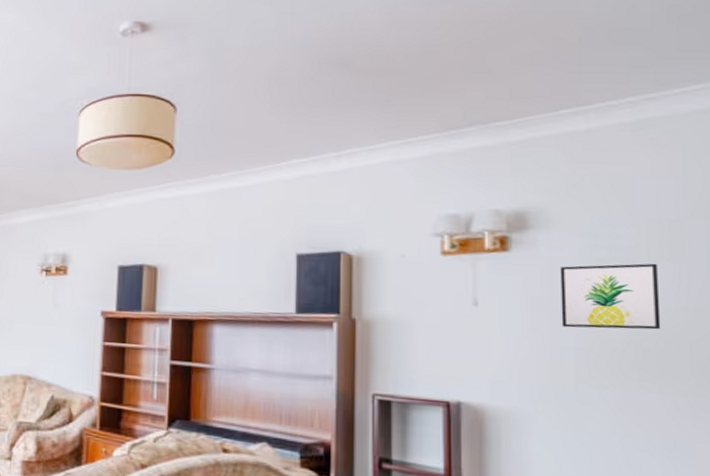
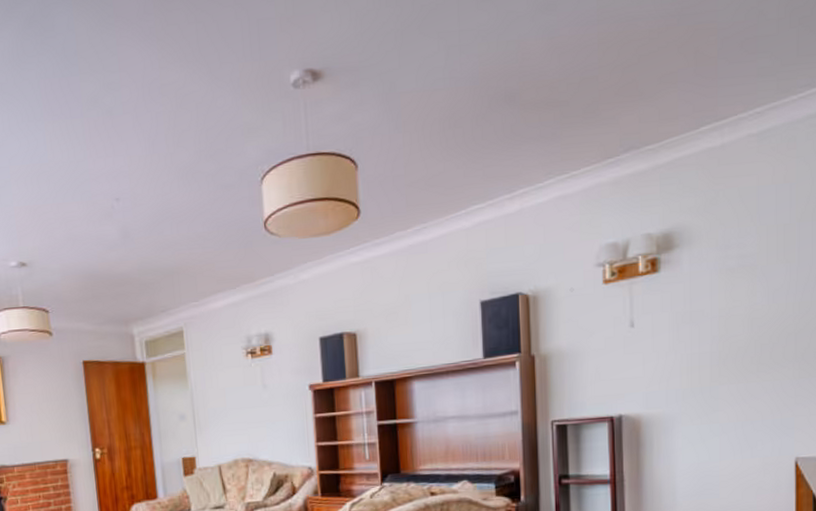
wall art: present [560,263,661,330] -> none [699,266,775,335]

